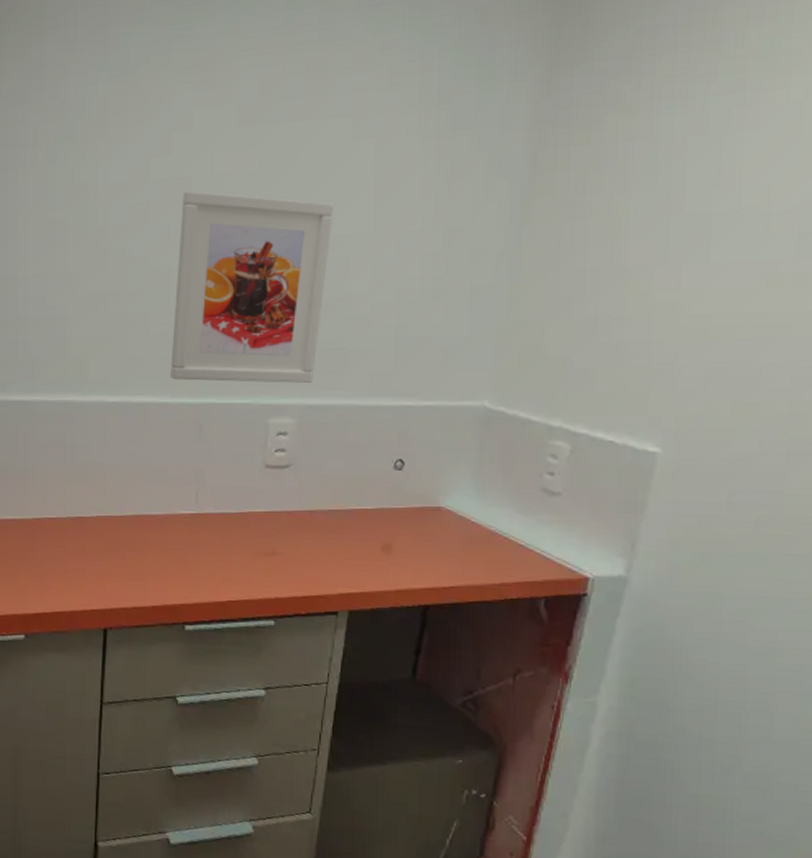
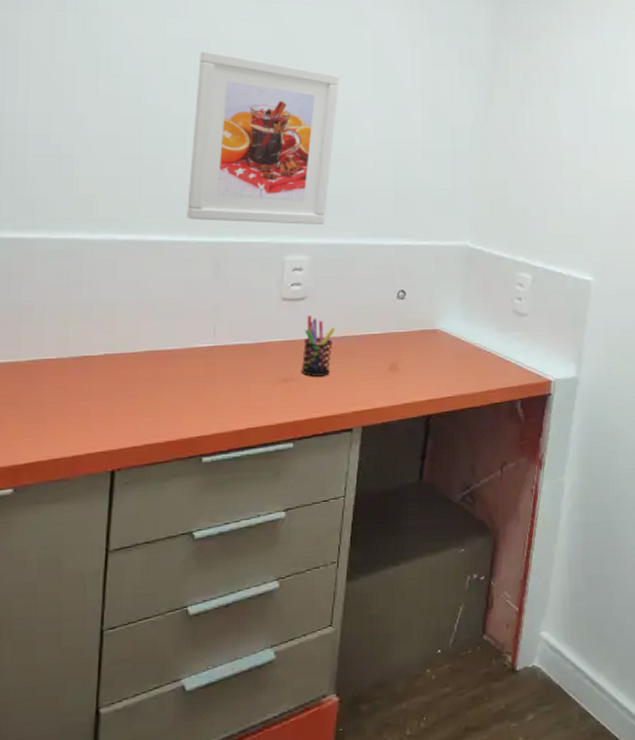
pen holder: none [284,485,323,552] -> present [301,316,336,377]

